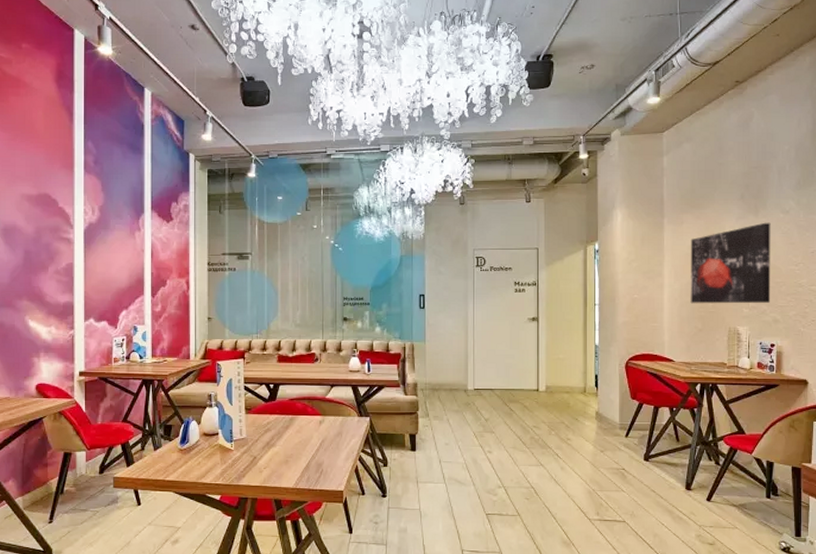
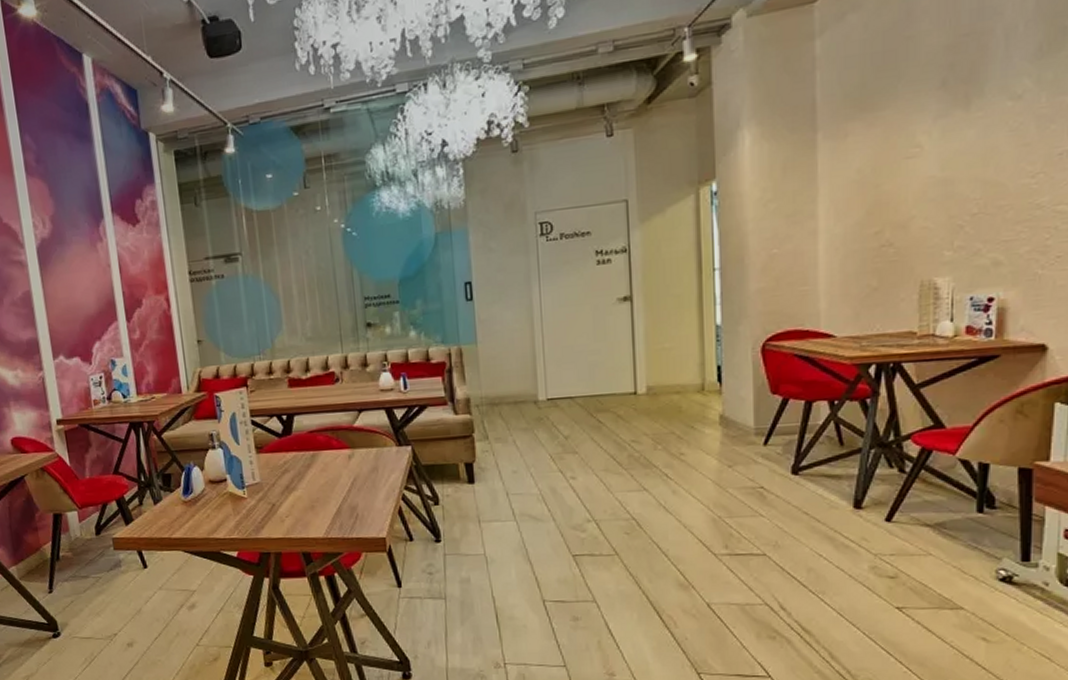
wall art: present [690,222,771,304] -> none [859,116,991,253]

